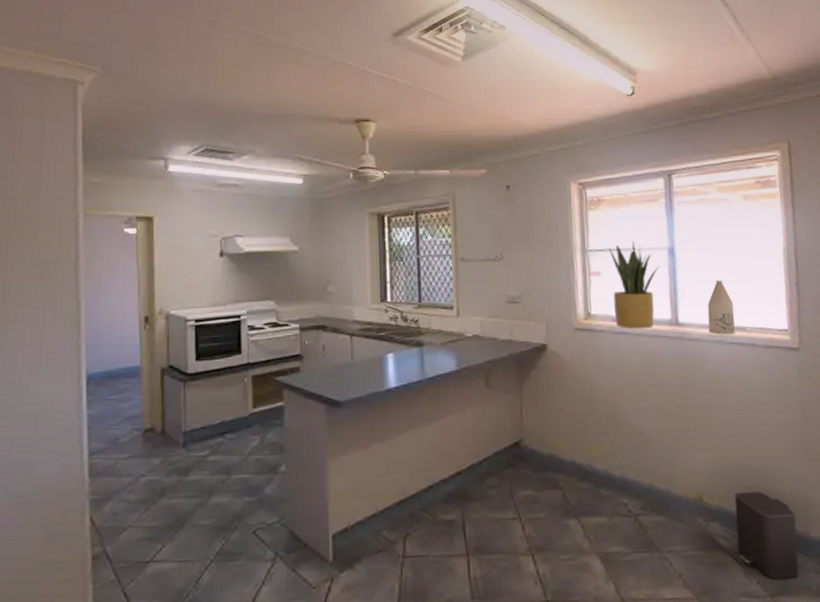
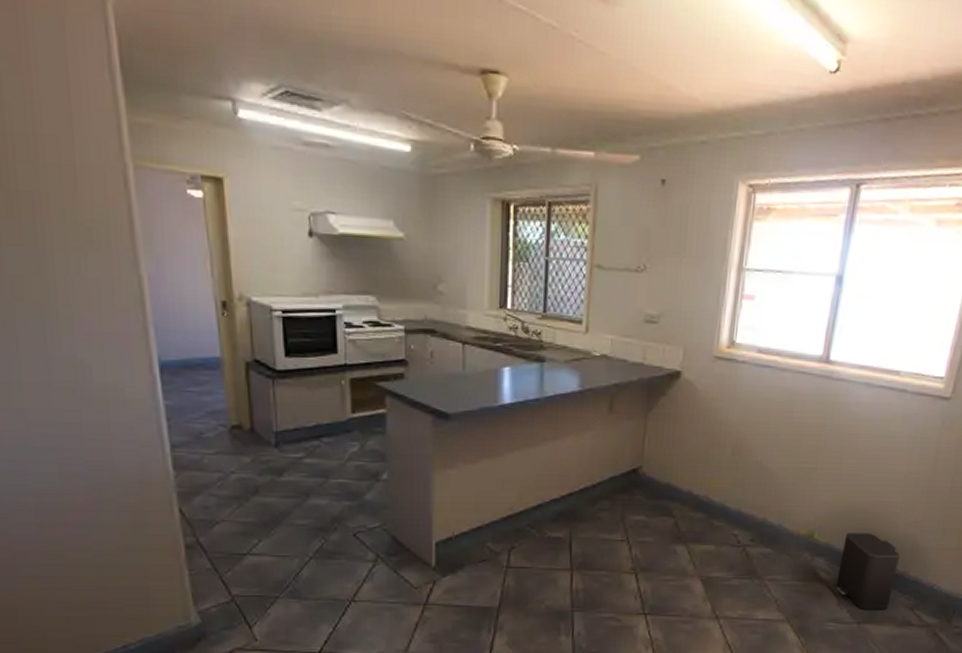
planter: present [609,241,660,330] -> none [761,263,823,364]
decorative bottle: present [707,280,735,335] -> none [859,317,893,378]

